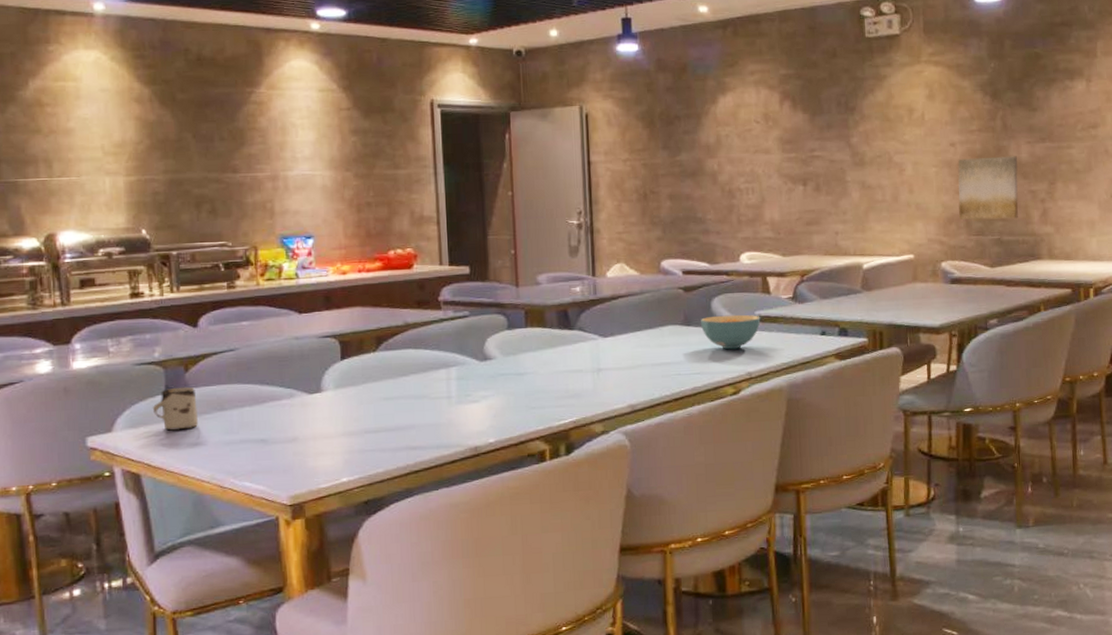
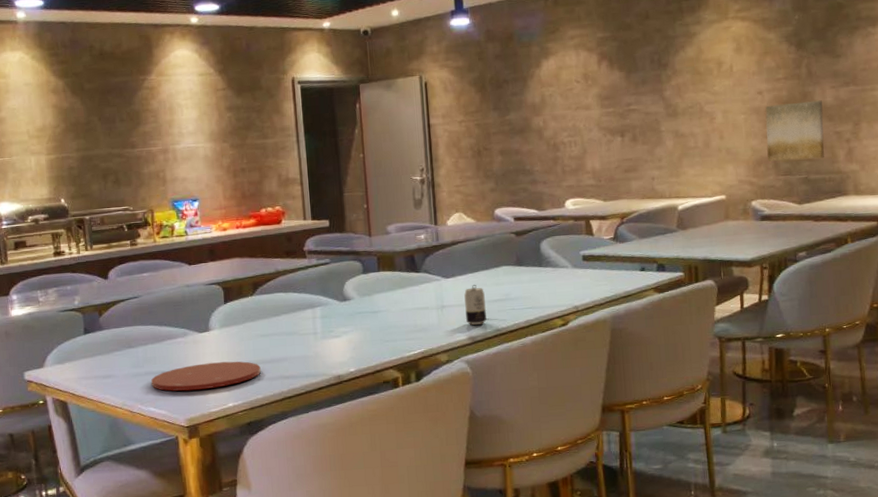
cup: present [152,386,199,431] -> none [74,328,112,366]
plate: none [246,428,383,463] -> present [150,361,261,391]
beverage can: none [624,345,649,391] -> present [464,284,487,325]
cereal bowl: present [700,314,761,350] -> none [531,254,585,286]

